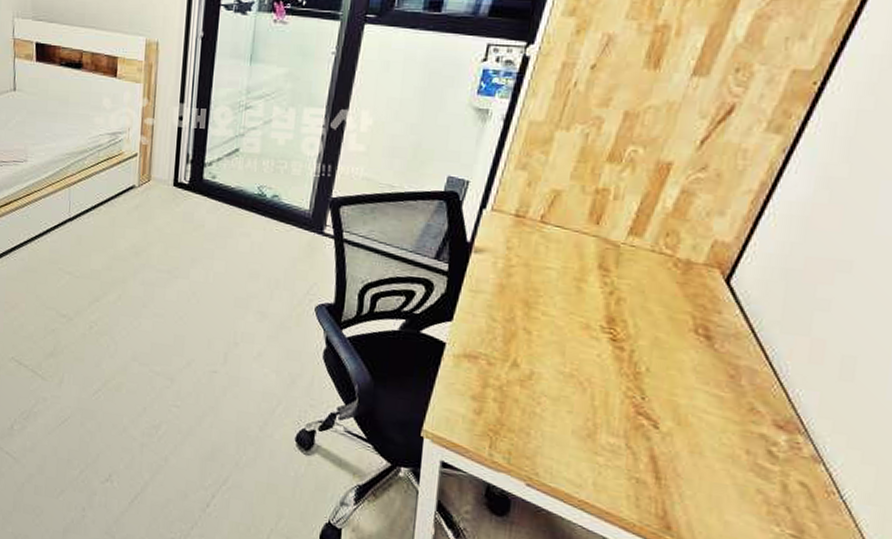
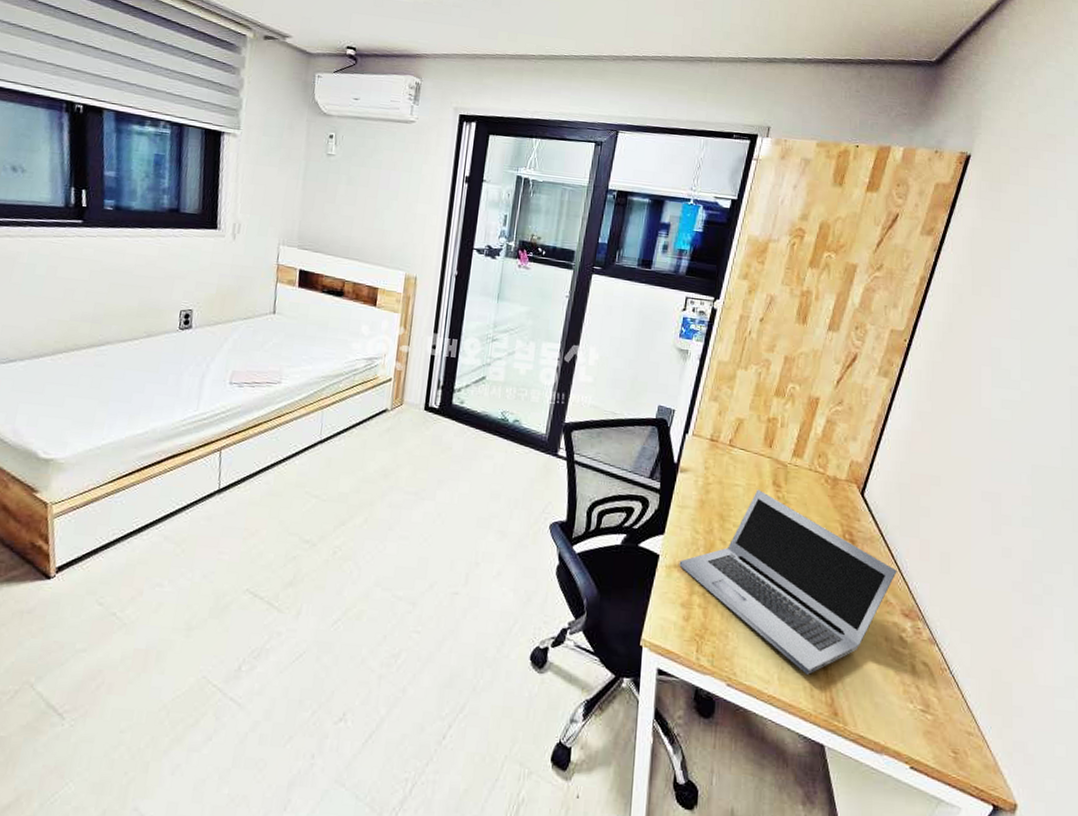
laptop: none [470,273,772,483] -> present [679,489,897,675]

